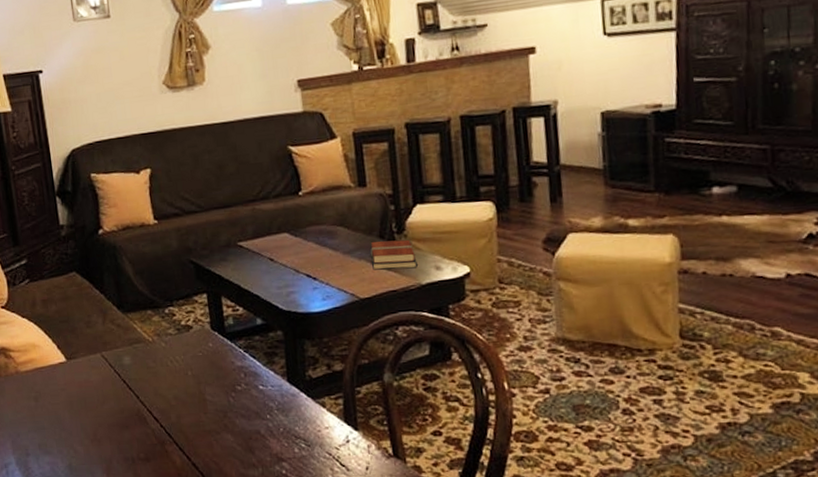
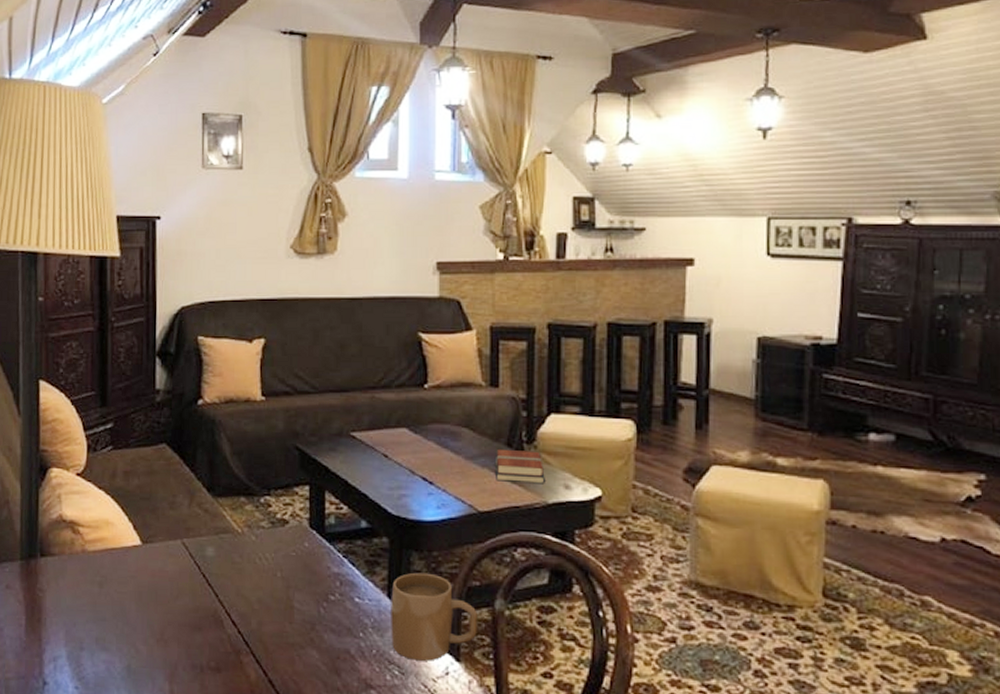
mug: none [290,357,371,433] -> present [391,572,477,661]

